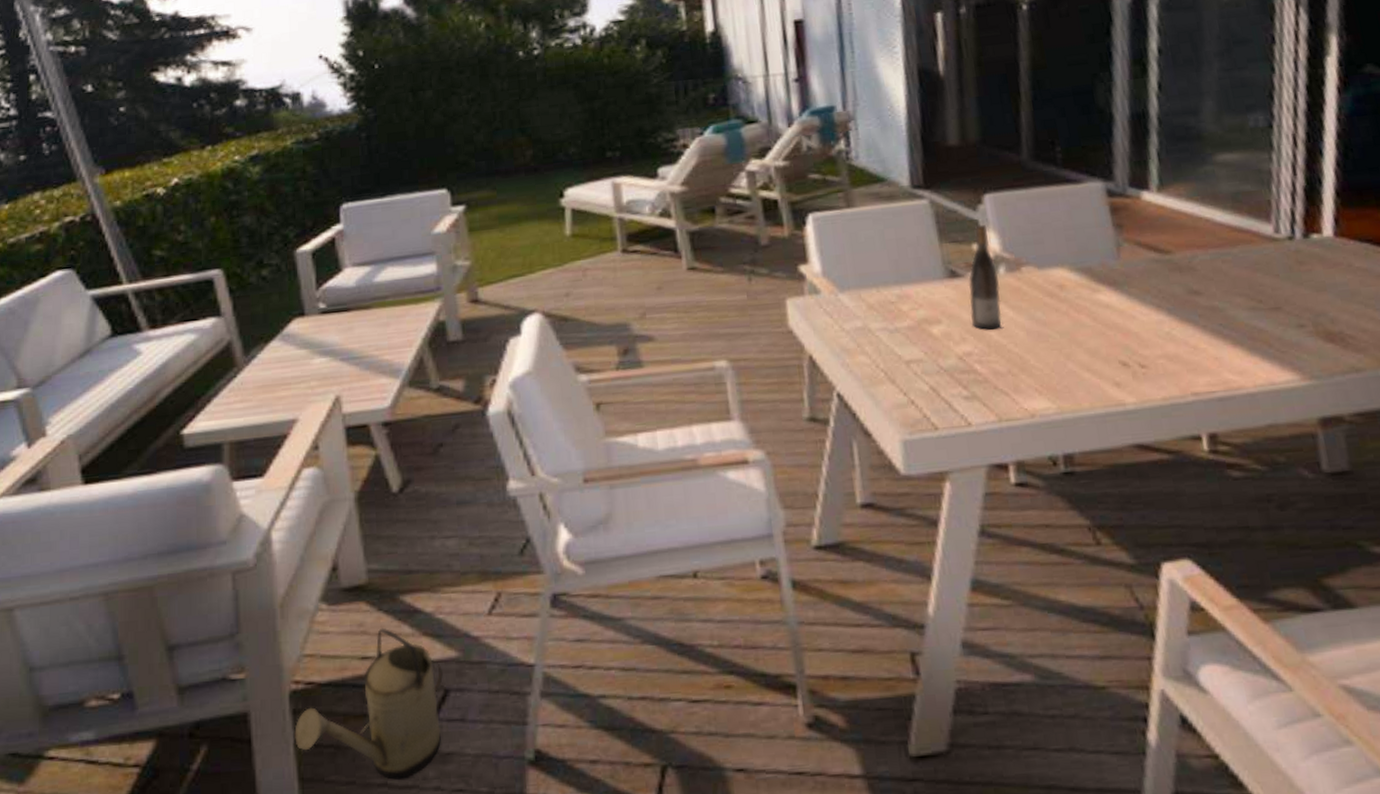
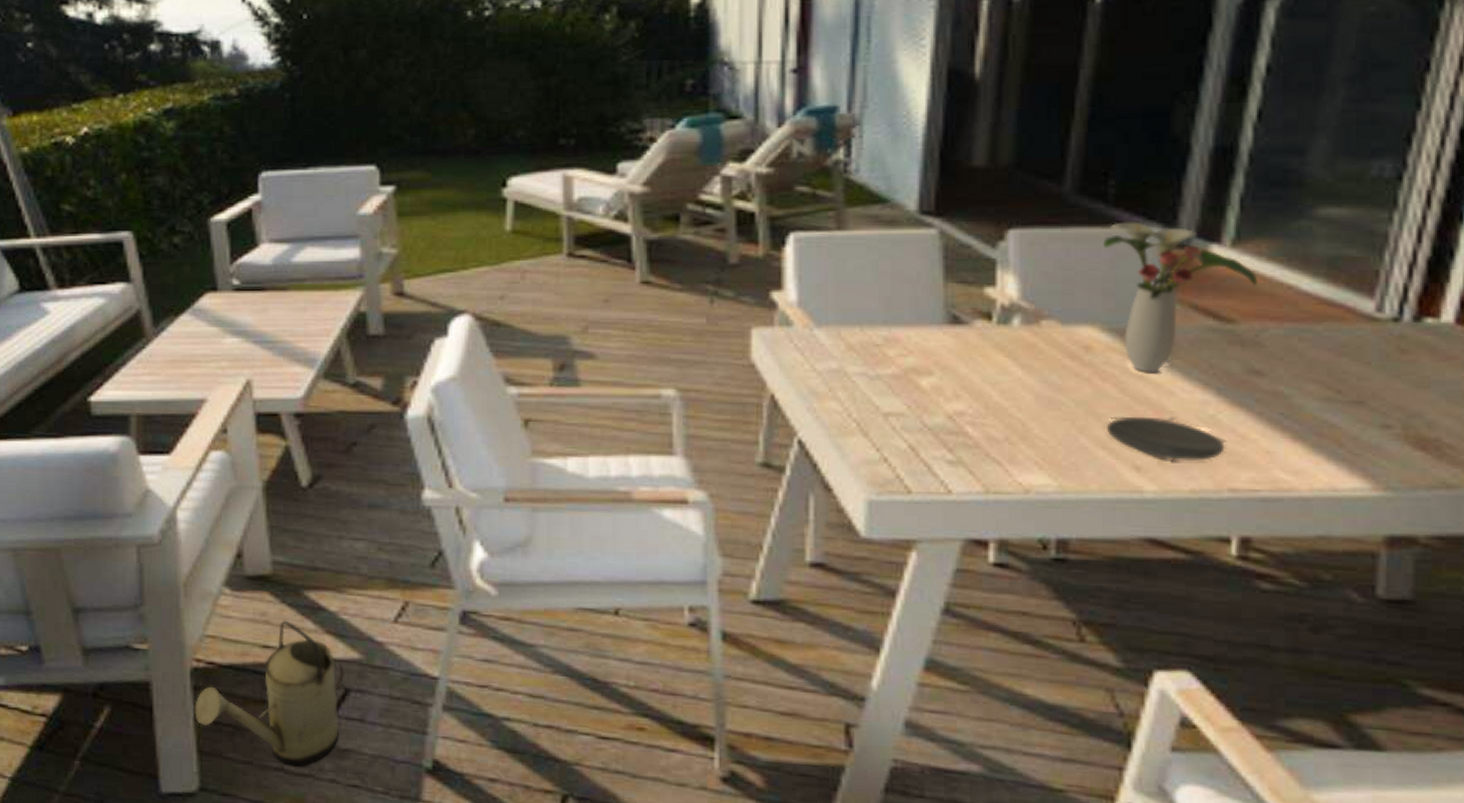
wine bottle: present [968,224,1002,331] -> none [969,265,1011,389]
flower arrangement: none [1059,178,1183,303] -> present [1103,221,1258,374]
plate: none [1087,339,1183,373] -> present [1107,416,1225,461]

